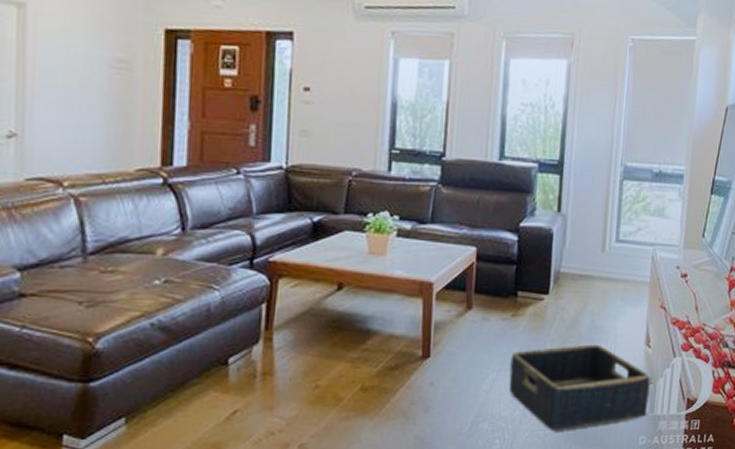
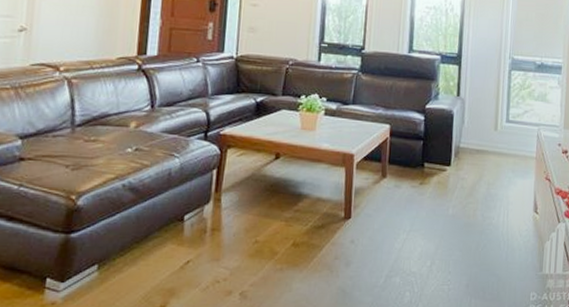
basket: present [509,344,651,430] -> none [417,210,539,285]

